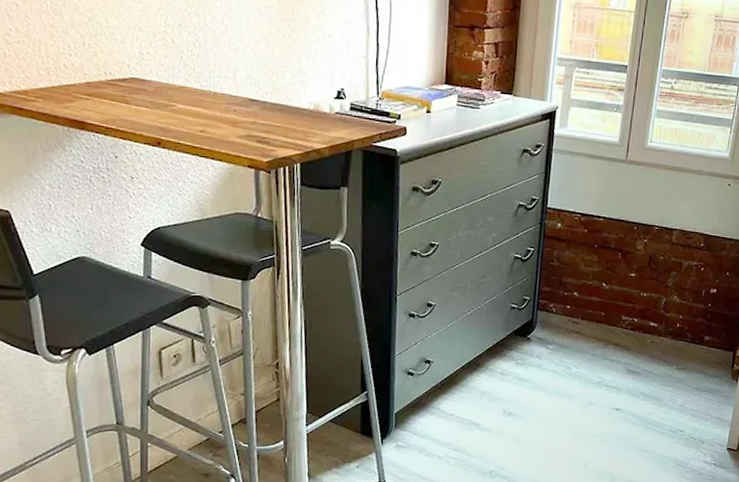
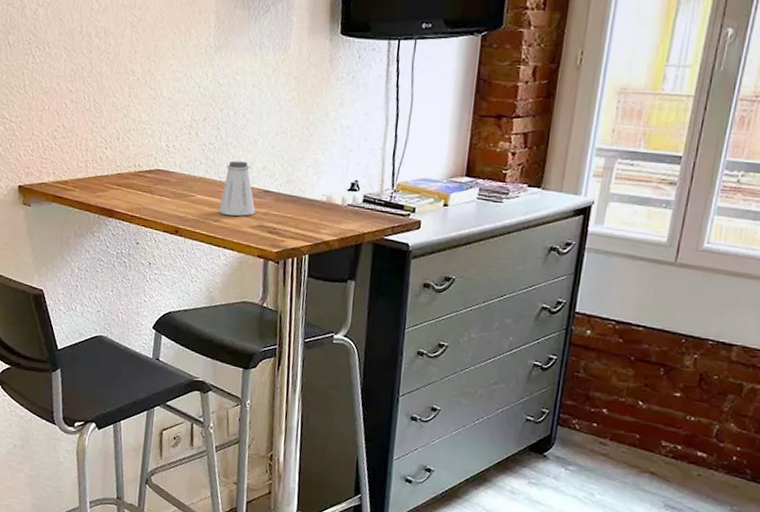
saltshaker: none [203,68,243,126] -> present [218,160,256,216]

